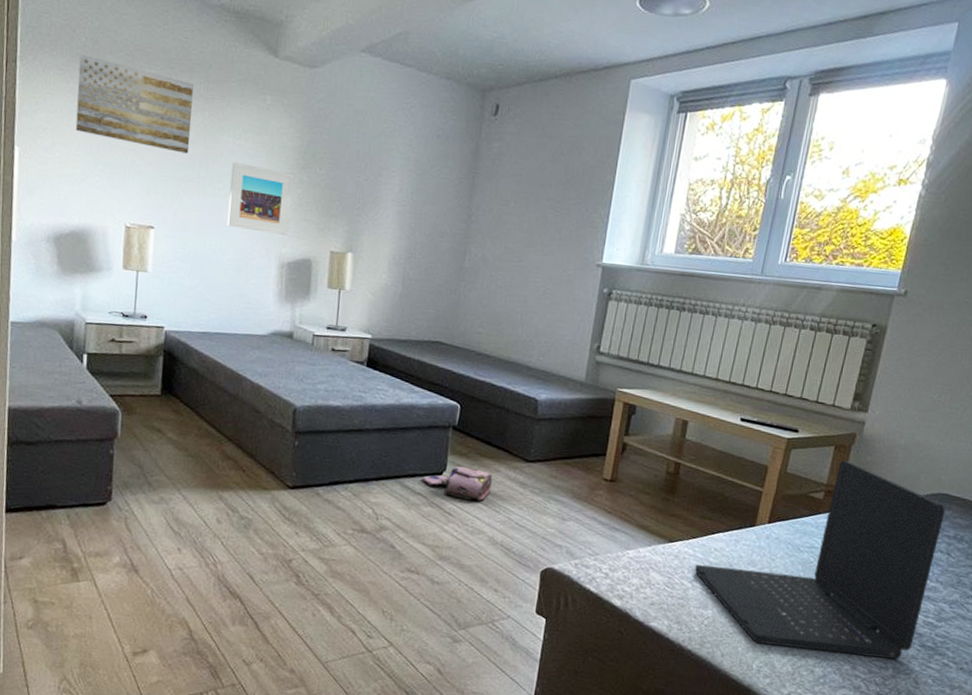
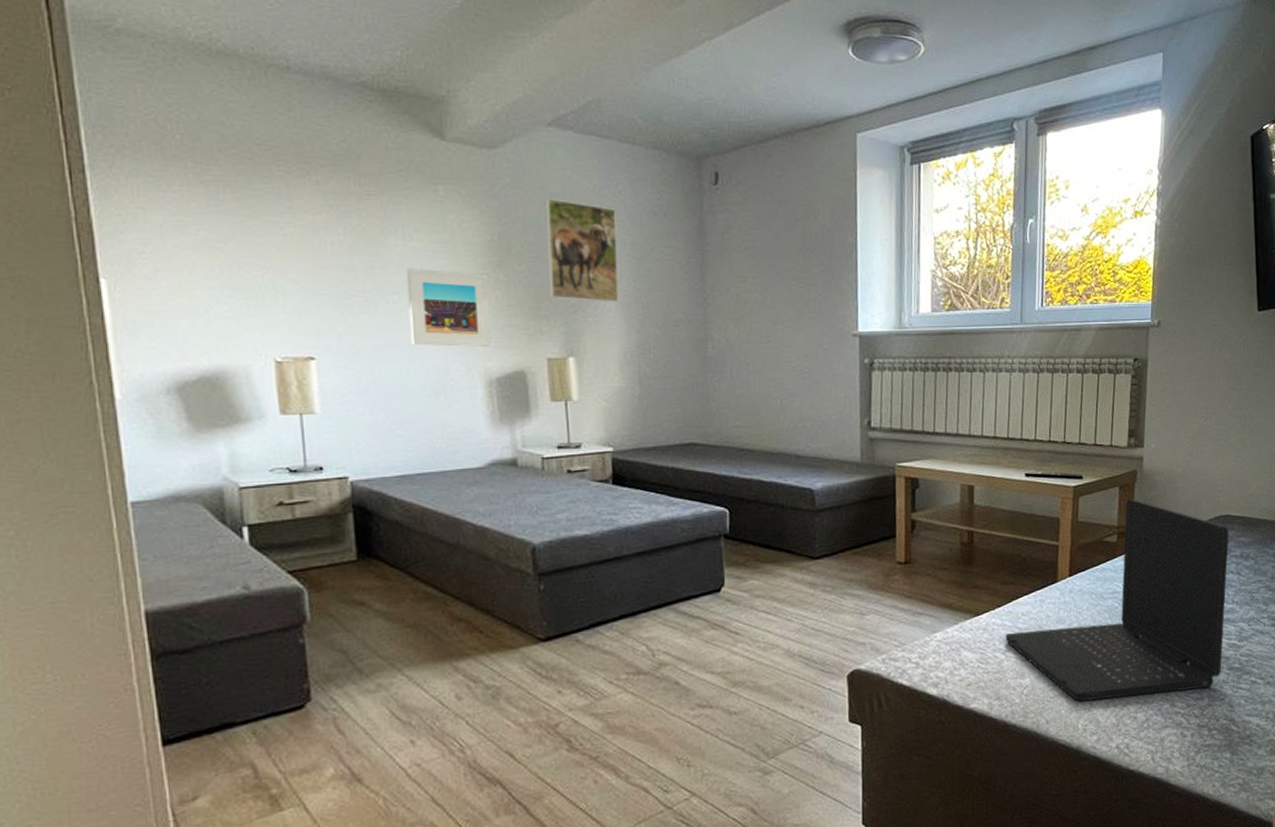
wall art: present [75,53,194,154] -> none [176,154,347,264]
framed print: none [340,114,406,211] -> present [545,198,619,303]
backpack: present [421,466,492,501] -> none [698,577,778,614]

